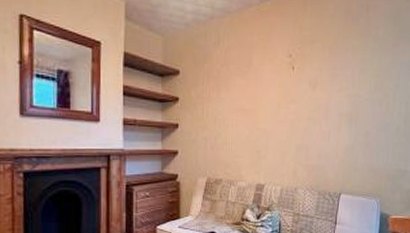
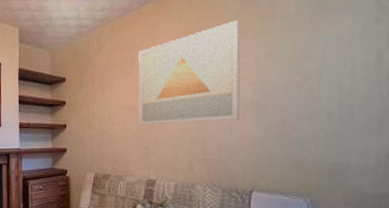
wall art: none [252,33,343,130] -> present [138,19,241,125]

